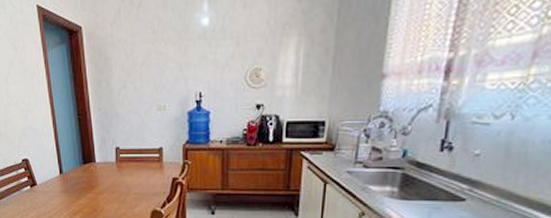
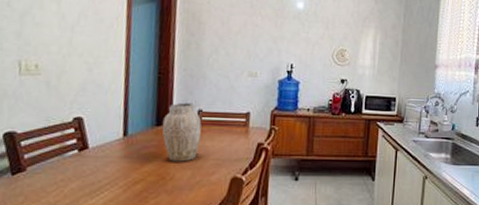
vase: none [88,141,121,196] -> present [162,102,202,162]

